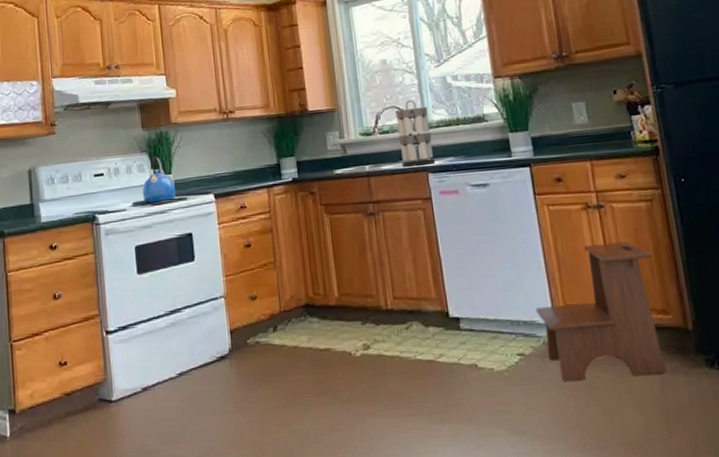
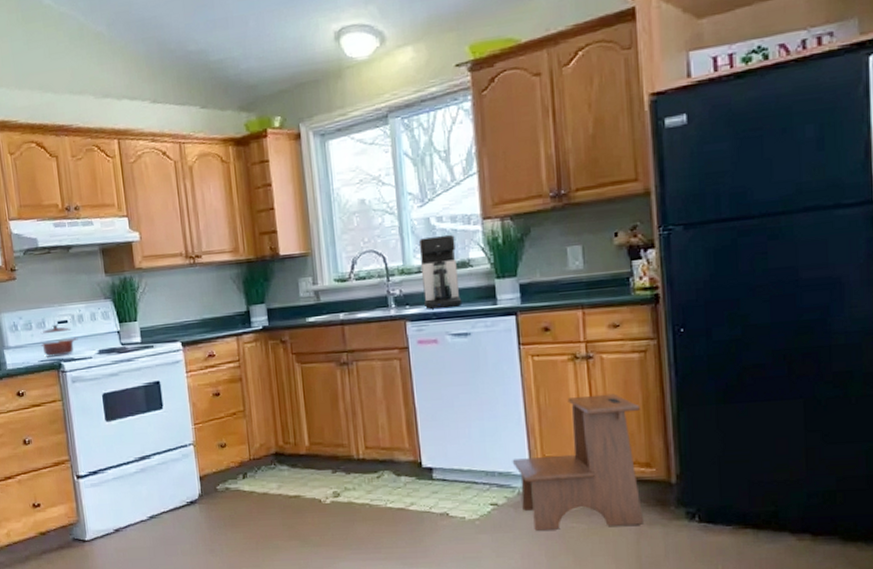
saucepan: none [76,177,113,210] -> present [40,324,78,357]
kettle: present [142,155,177,203] -> none [107,302,143,351]
spice rack: present [395,100,436,167] -> none [373,243,415,315]
coffee maker: none [436,91,480,161] -> present [418,234,463,309]

